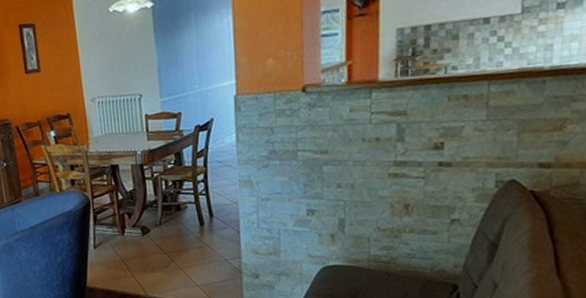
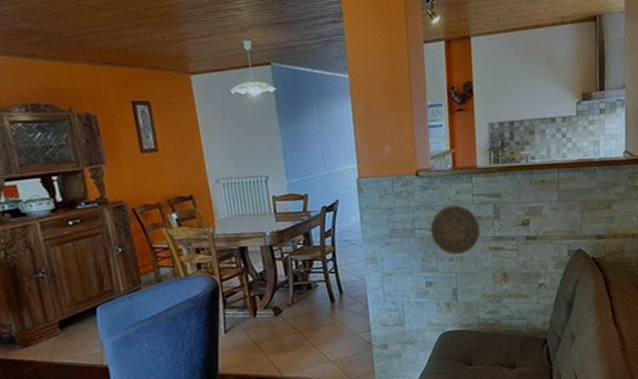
decorative plate: none [316,124,378,182] -> present [430,205,481,255]

